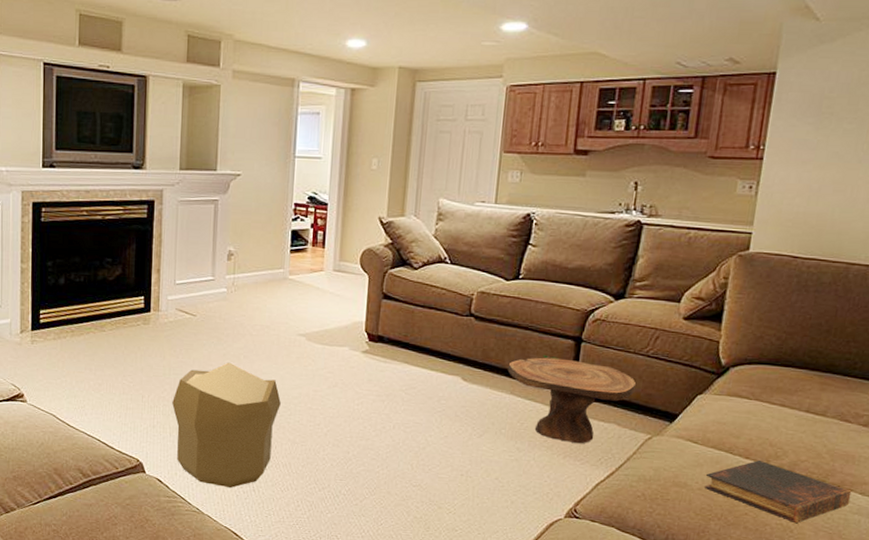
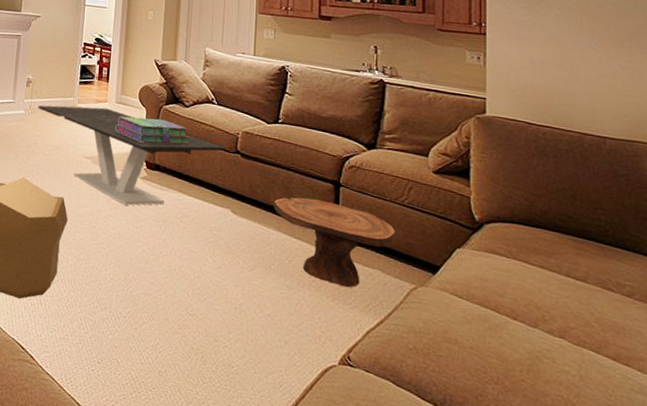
coffee table: none [242,277,459,382] -> present [38,105,226,206]
stack of books: none [334,285,418,313] -> present [116,117,190,145]
book: present [705,460,852,523] -> none [476,322,630,397]

